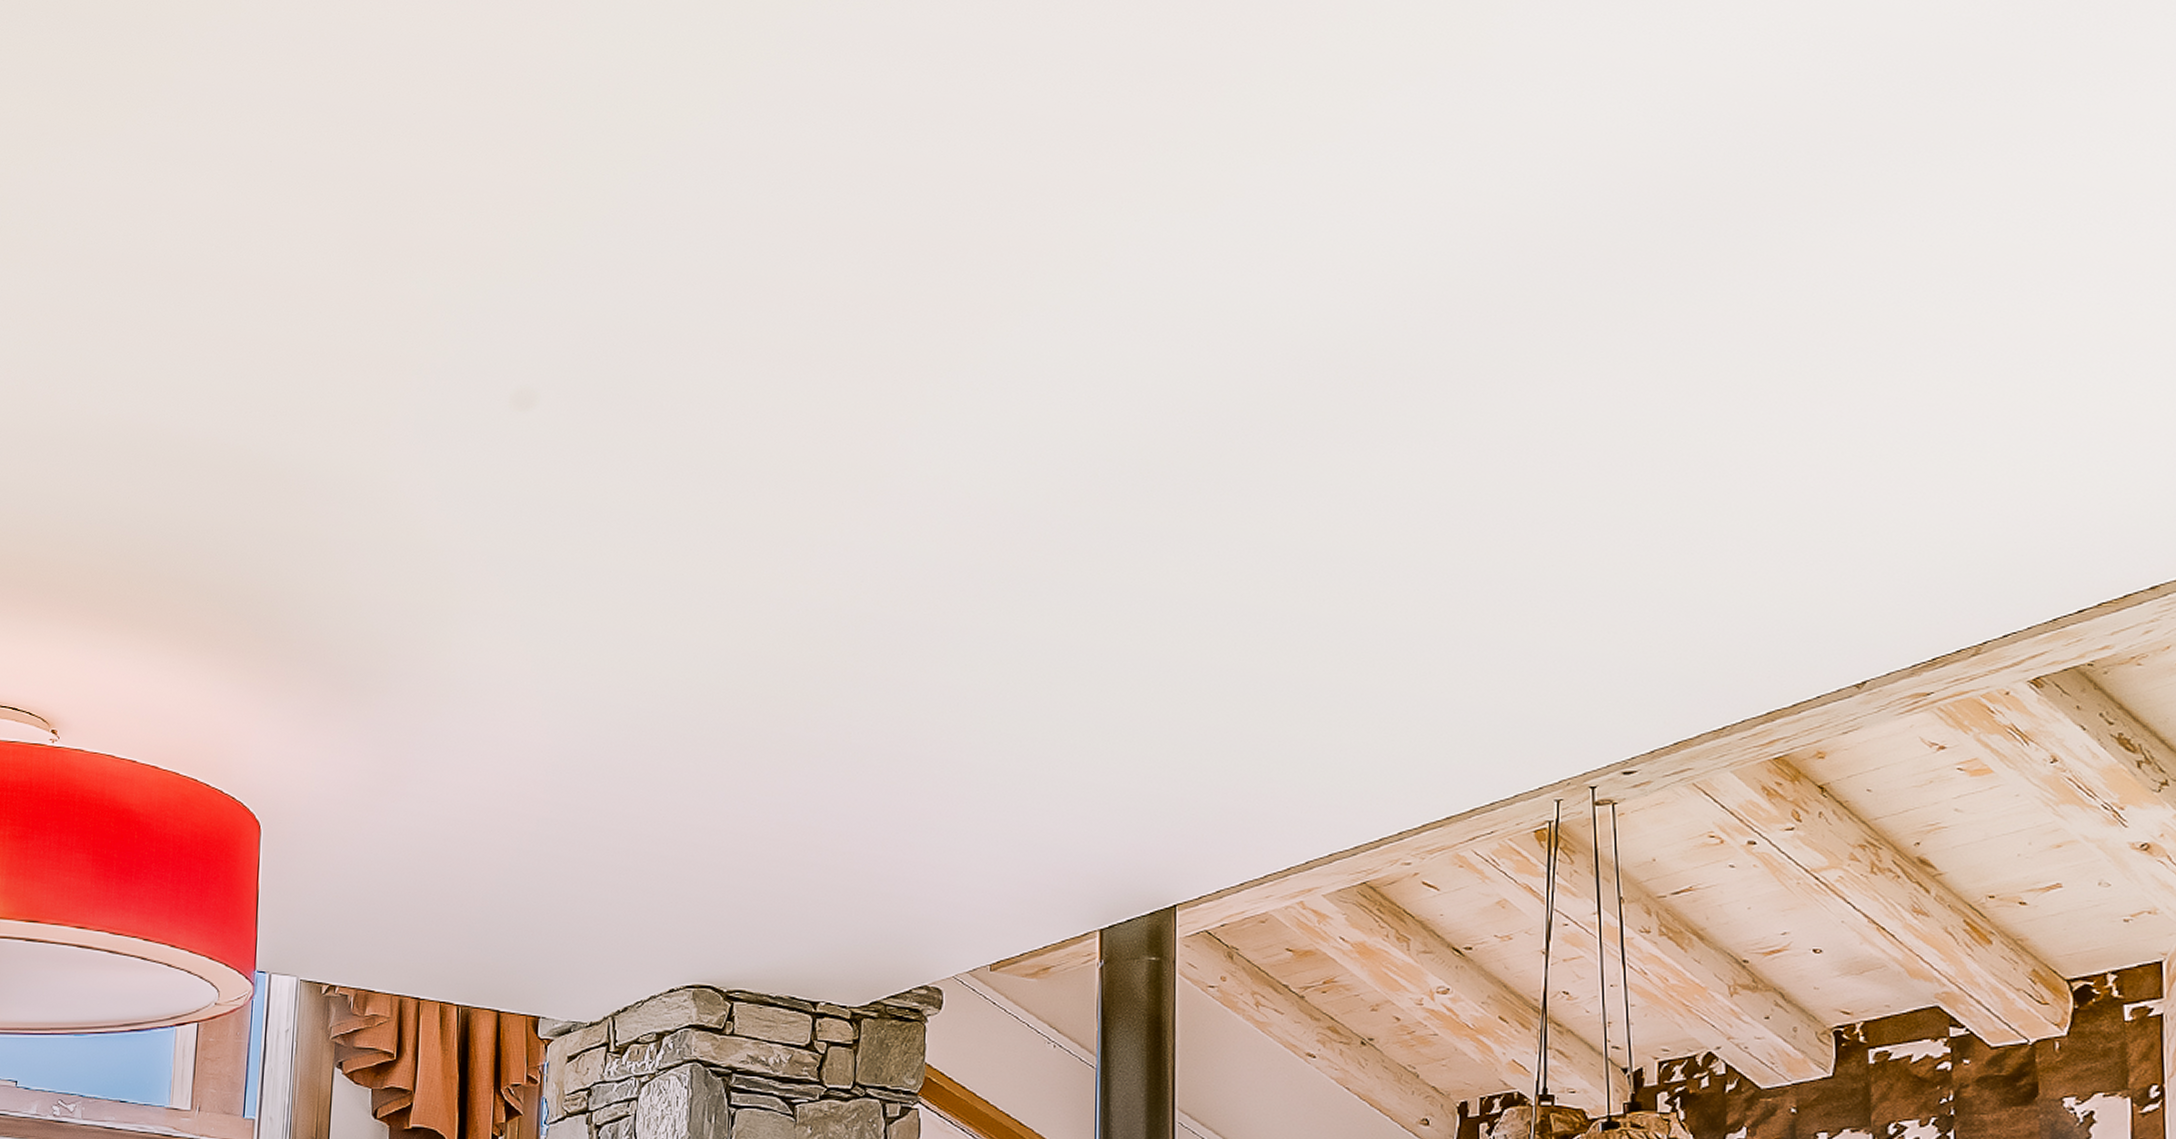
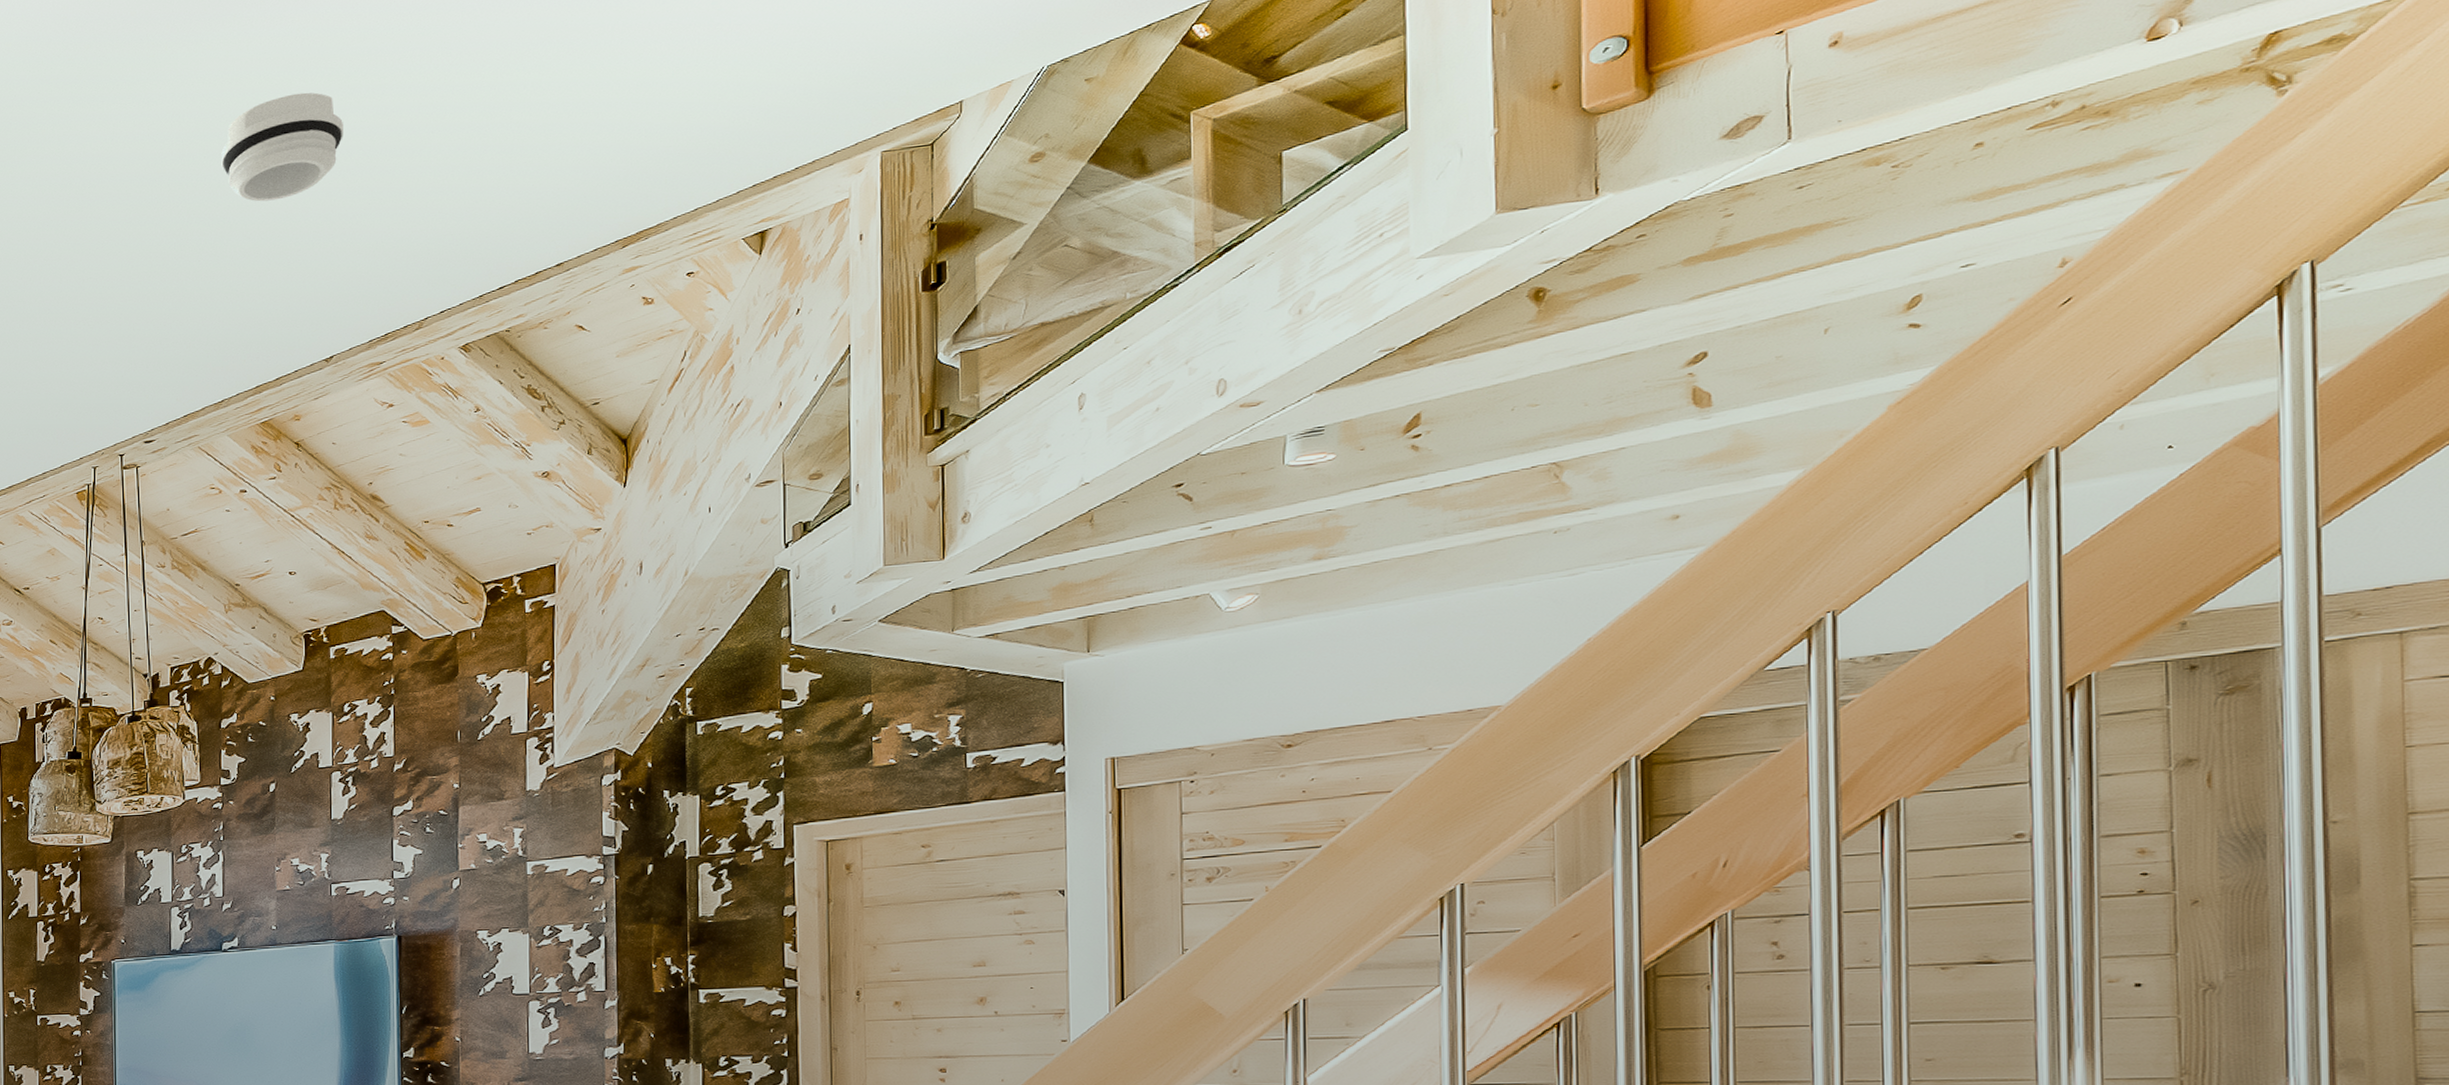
smoke detector: none [1719,359,1874,487] -> present [221,92,343,202]

